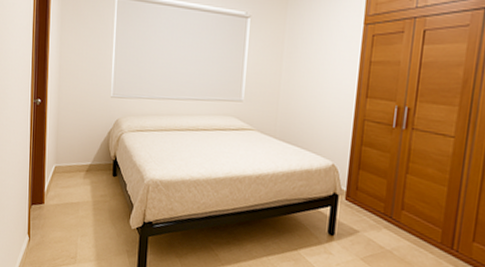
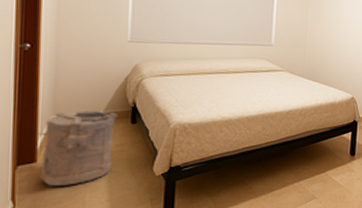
laundry hamper: none [45,161,102,228] -> present [38,111,118,186]

